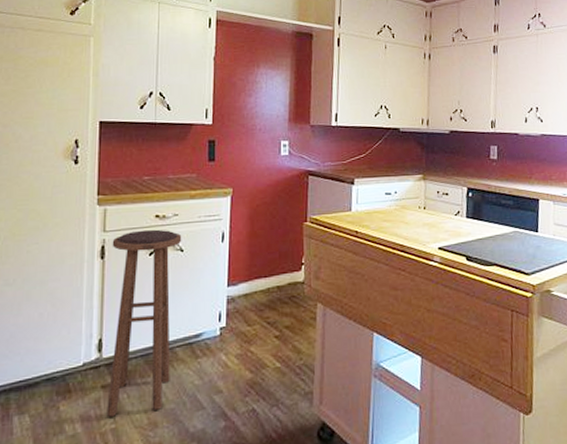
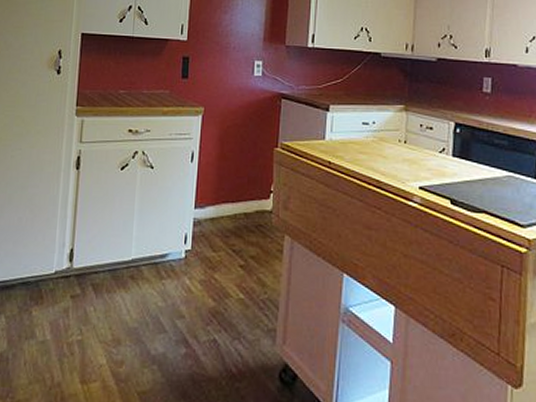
stool: present [106,229,182,417] -> none [74,143,153,328]

